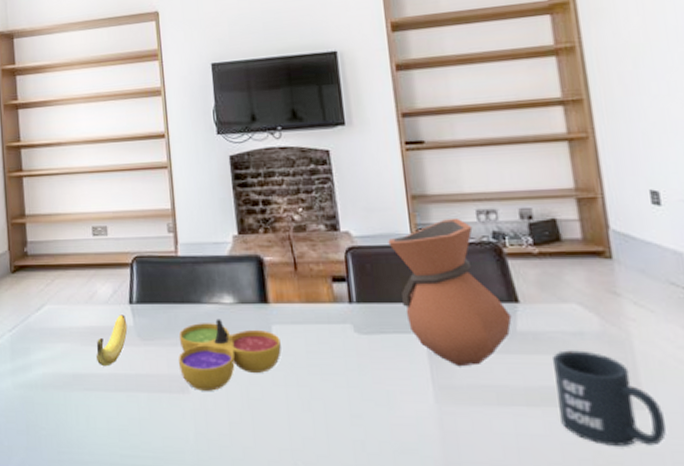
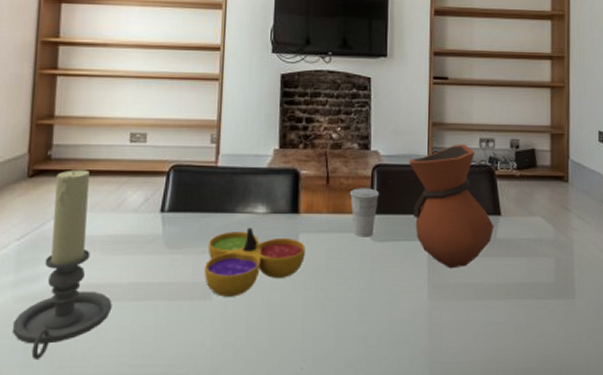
candle holder: none [15,264,97,443] -> present [12,169,112,359]
banana: present [96,314,128,367] -> none [117,223,156,276]
cup: none [322,274,358,329] -> present [349,188,380,237]
mug: present [553,350,667,446] -> none [518,254,587,328]

